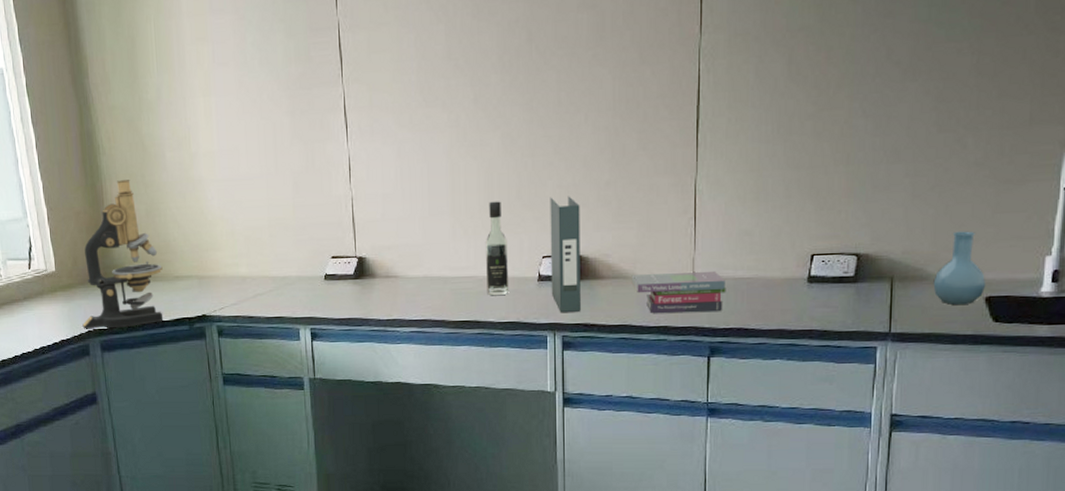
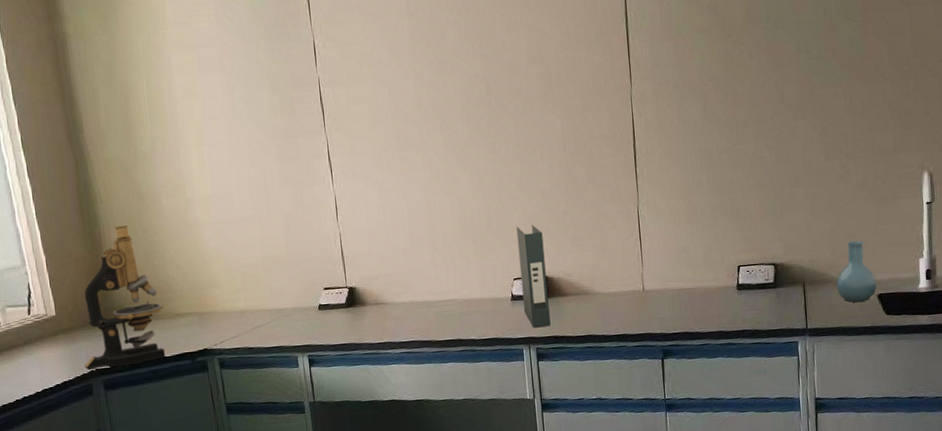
bottle: present [485,201,509,296] -> none [462,231,487,316]
books: present [631,270,726,313] -> none [591,284,672,323]

